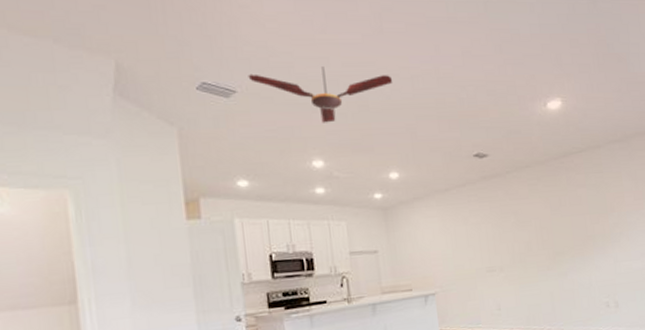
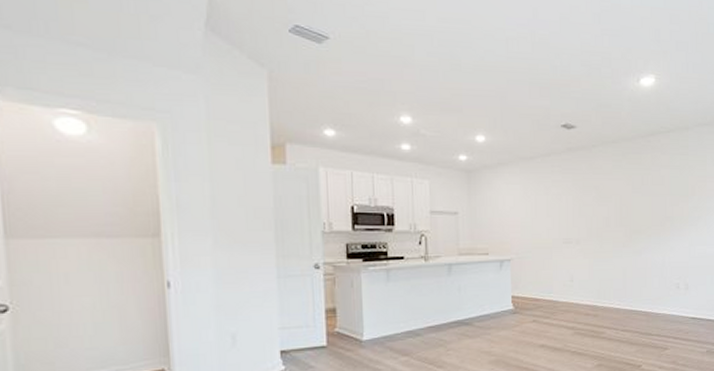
ceiling fan: present [248,67,393,123] -> none [341,20,488,79]

